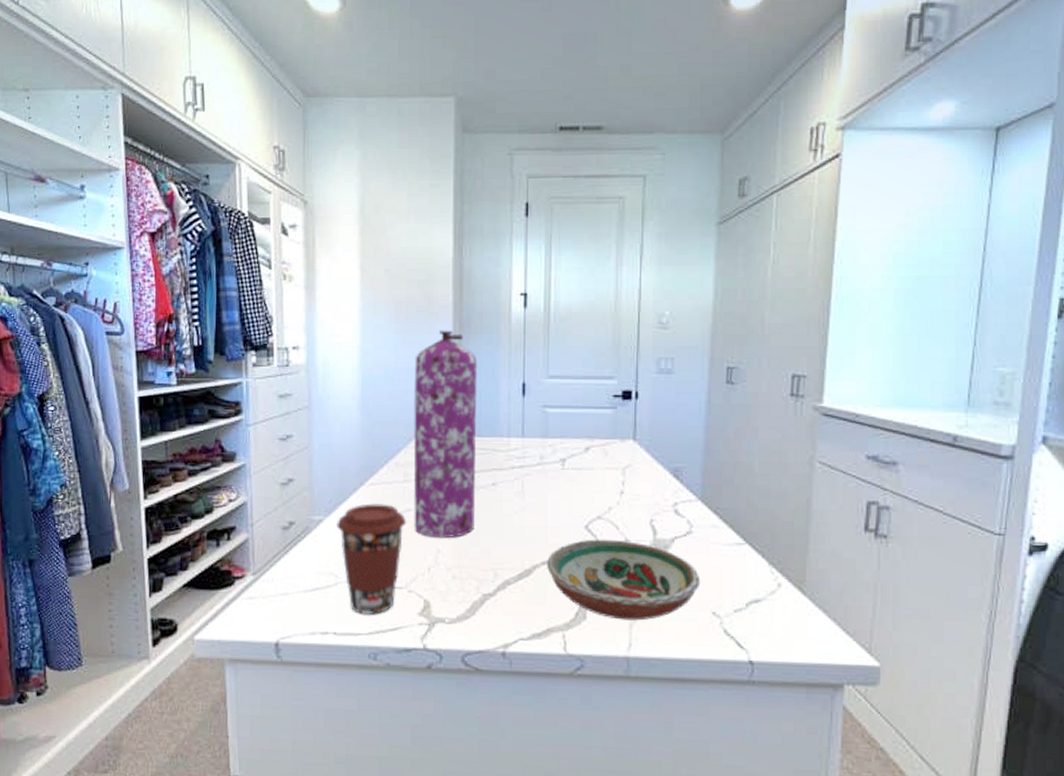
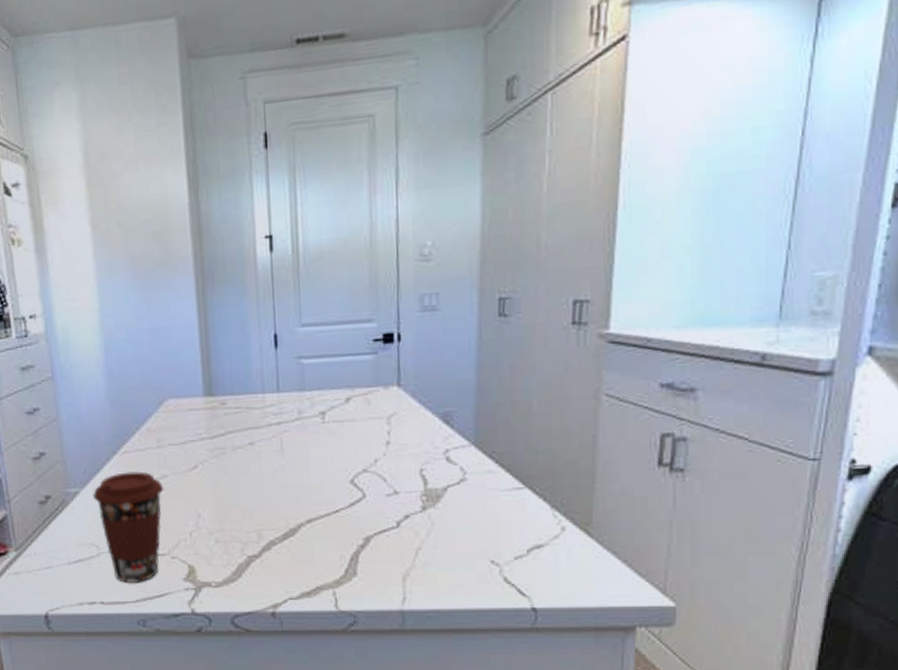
gas cylinder: present [413,330,478,538] -> none [157,283,235,502]
decorative bowl: present [547,539,701,621] -> none [312,492,477,574]

